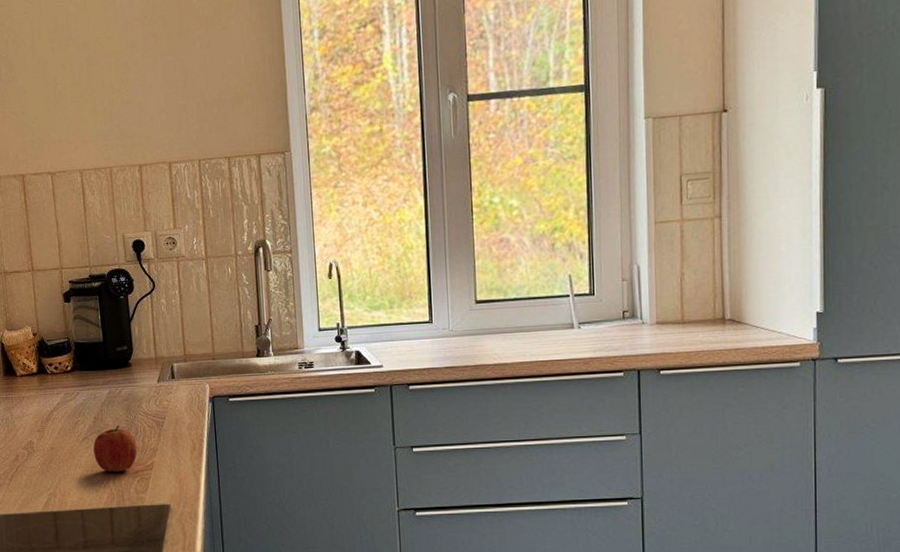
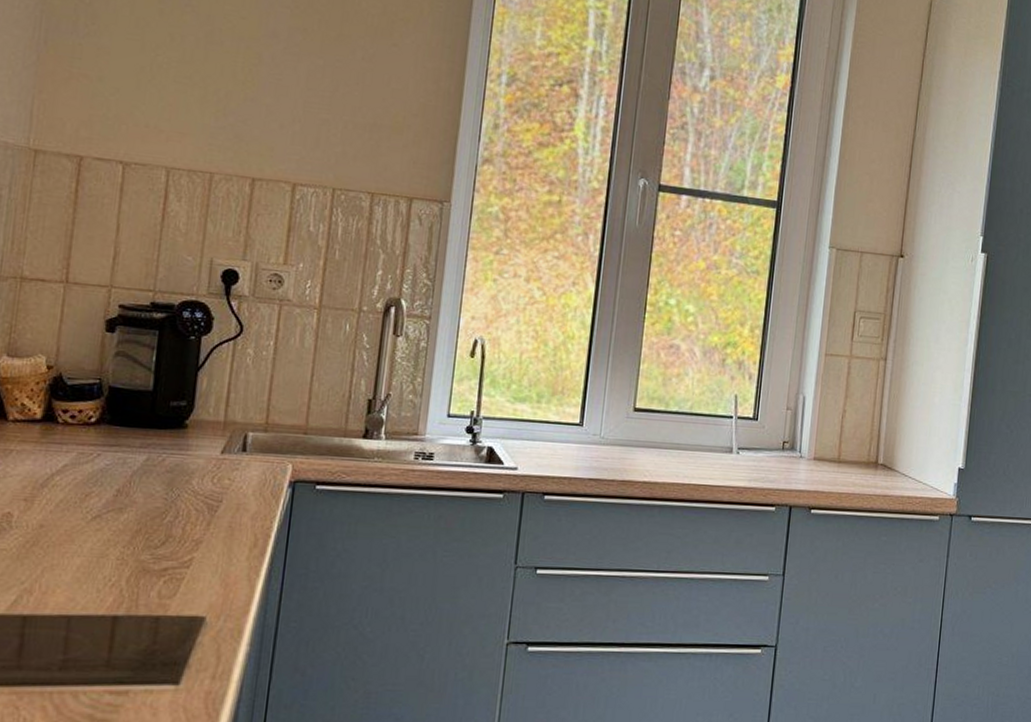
fruit: present [93,426,137,473] -> none [105,504,173,568]

